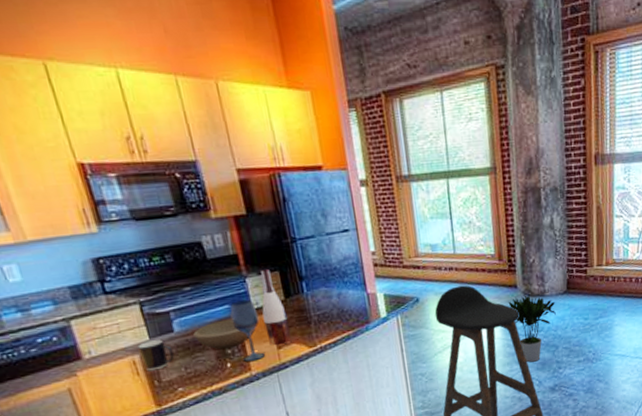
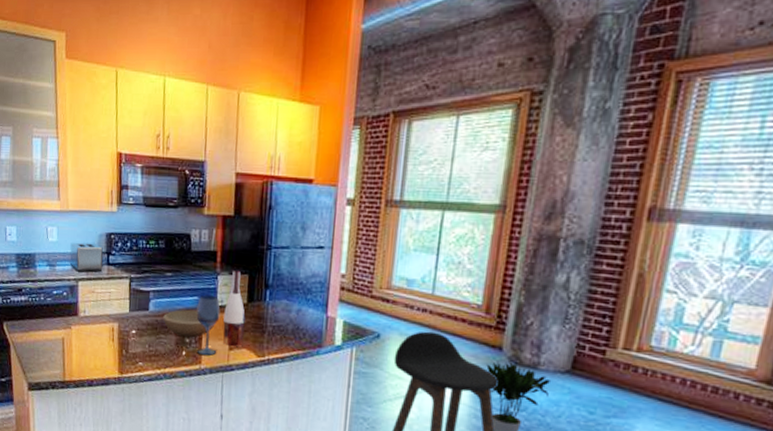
toaster: none [43,273,100,310] -> present [70,242,103,273]
mug: present [137,339,174,372] -> none [118,313,144,341]

